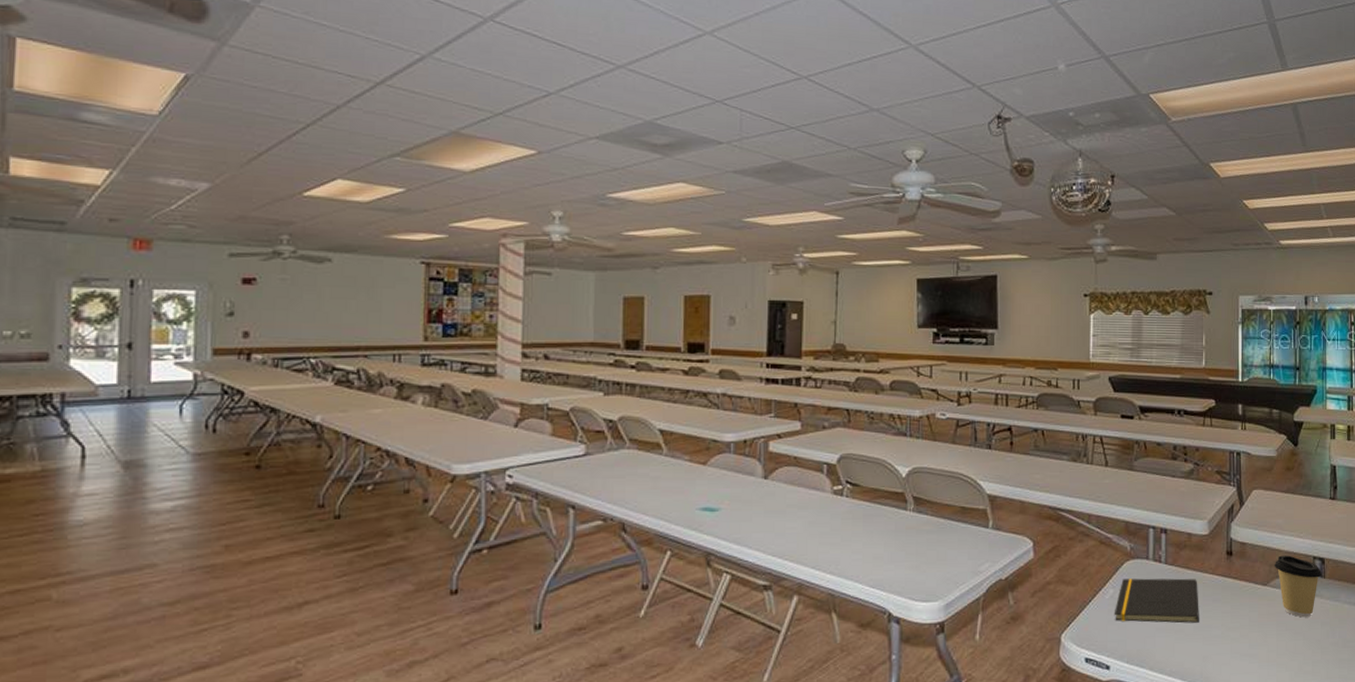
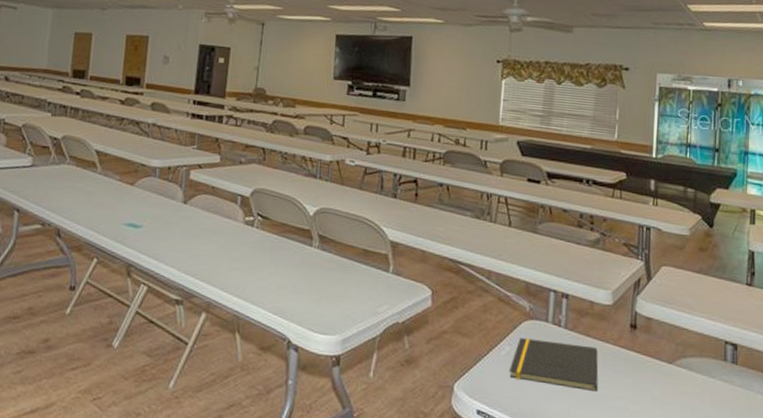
coffee cup: present [1274,555,1323,618] -> none [681,335,735,402]

